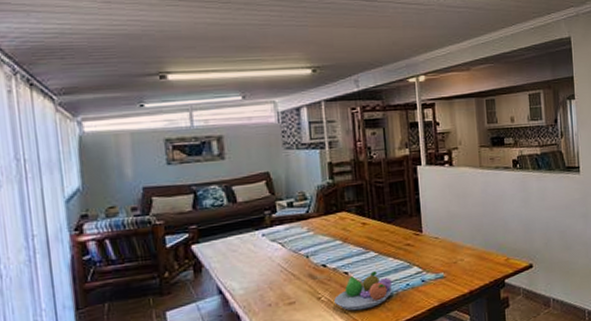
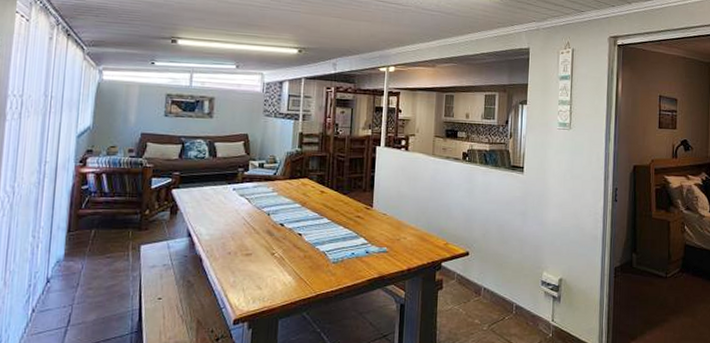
fruit bowl: present [334,271,393,311] -> none [286,237,339,271]

